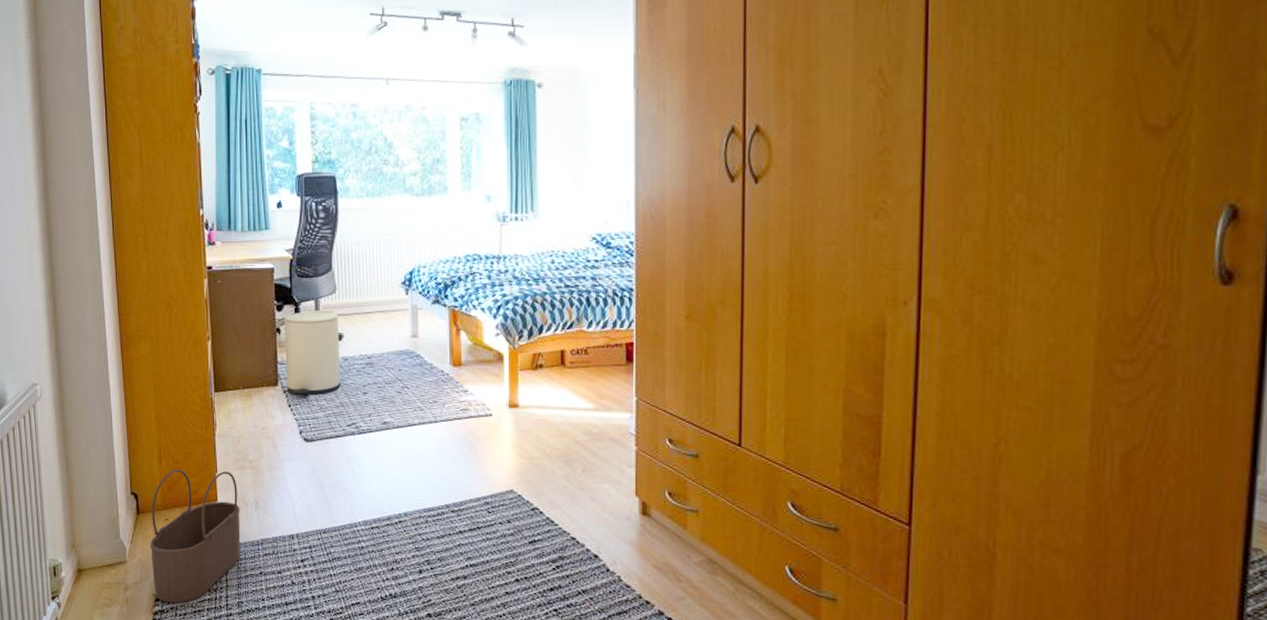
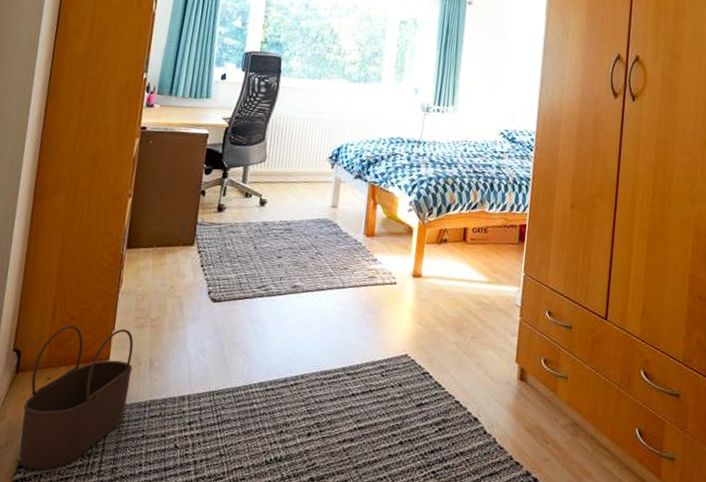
pedal bin: present [285,309,341,396] -> none [202,175,264,258]

